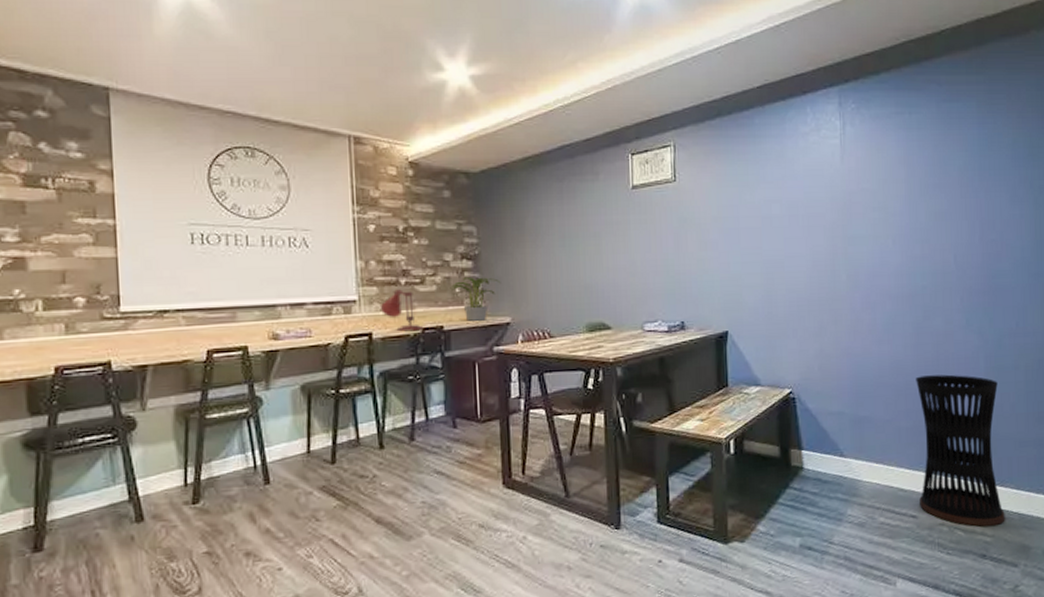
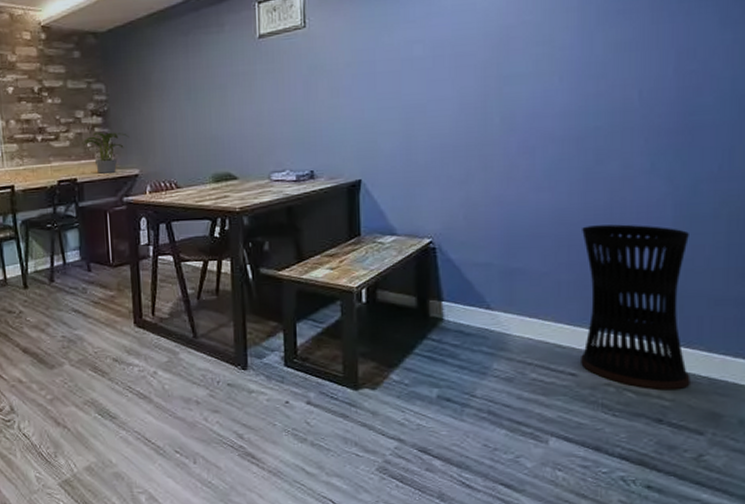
desk lamp: present [379,289,424,332] -> none [20,145,59,184]

